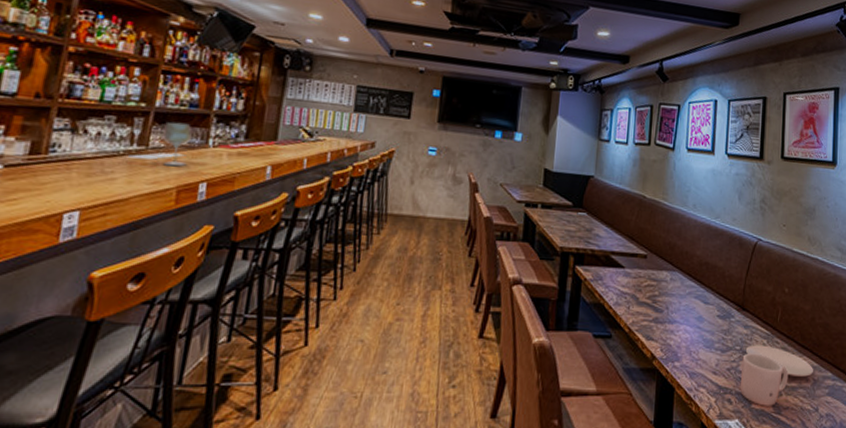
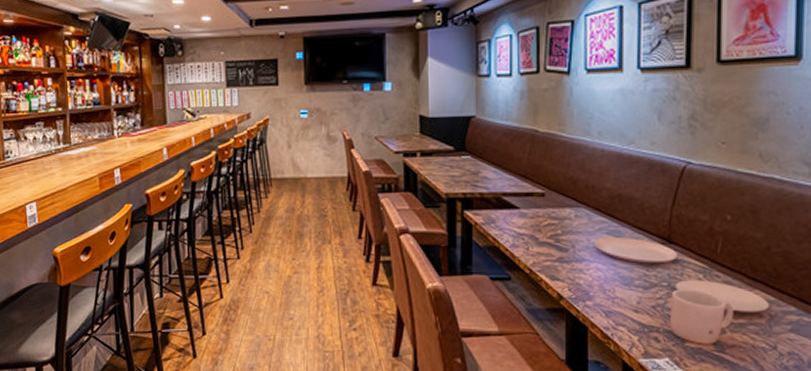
wine glass: present [161,122,192,167] -> none [78,119,102,158]
plate: none [684,300,749,329] -> present [594,236,678,264]

